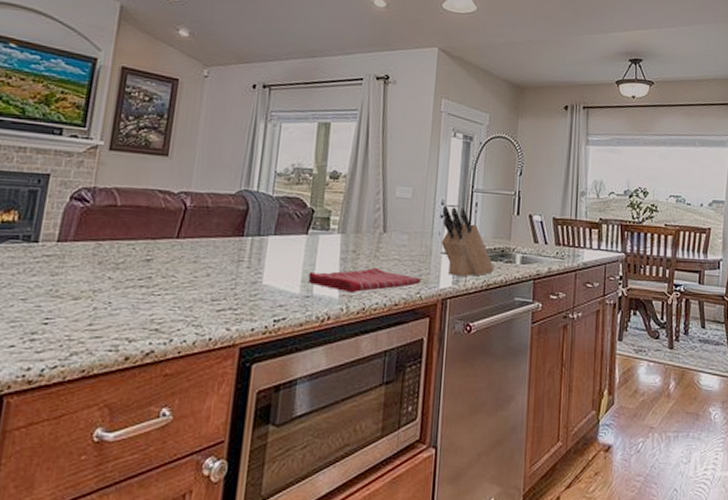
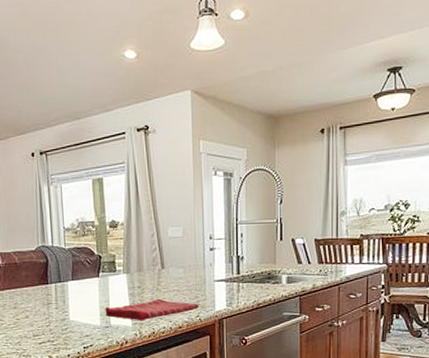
knife block: present [441,206,494,276] -> none [211,239,263,299]

